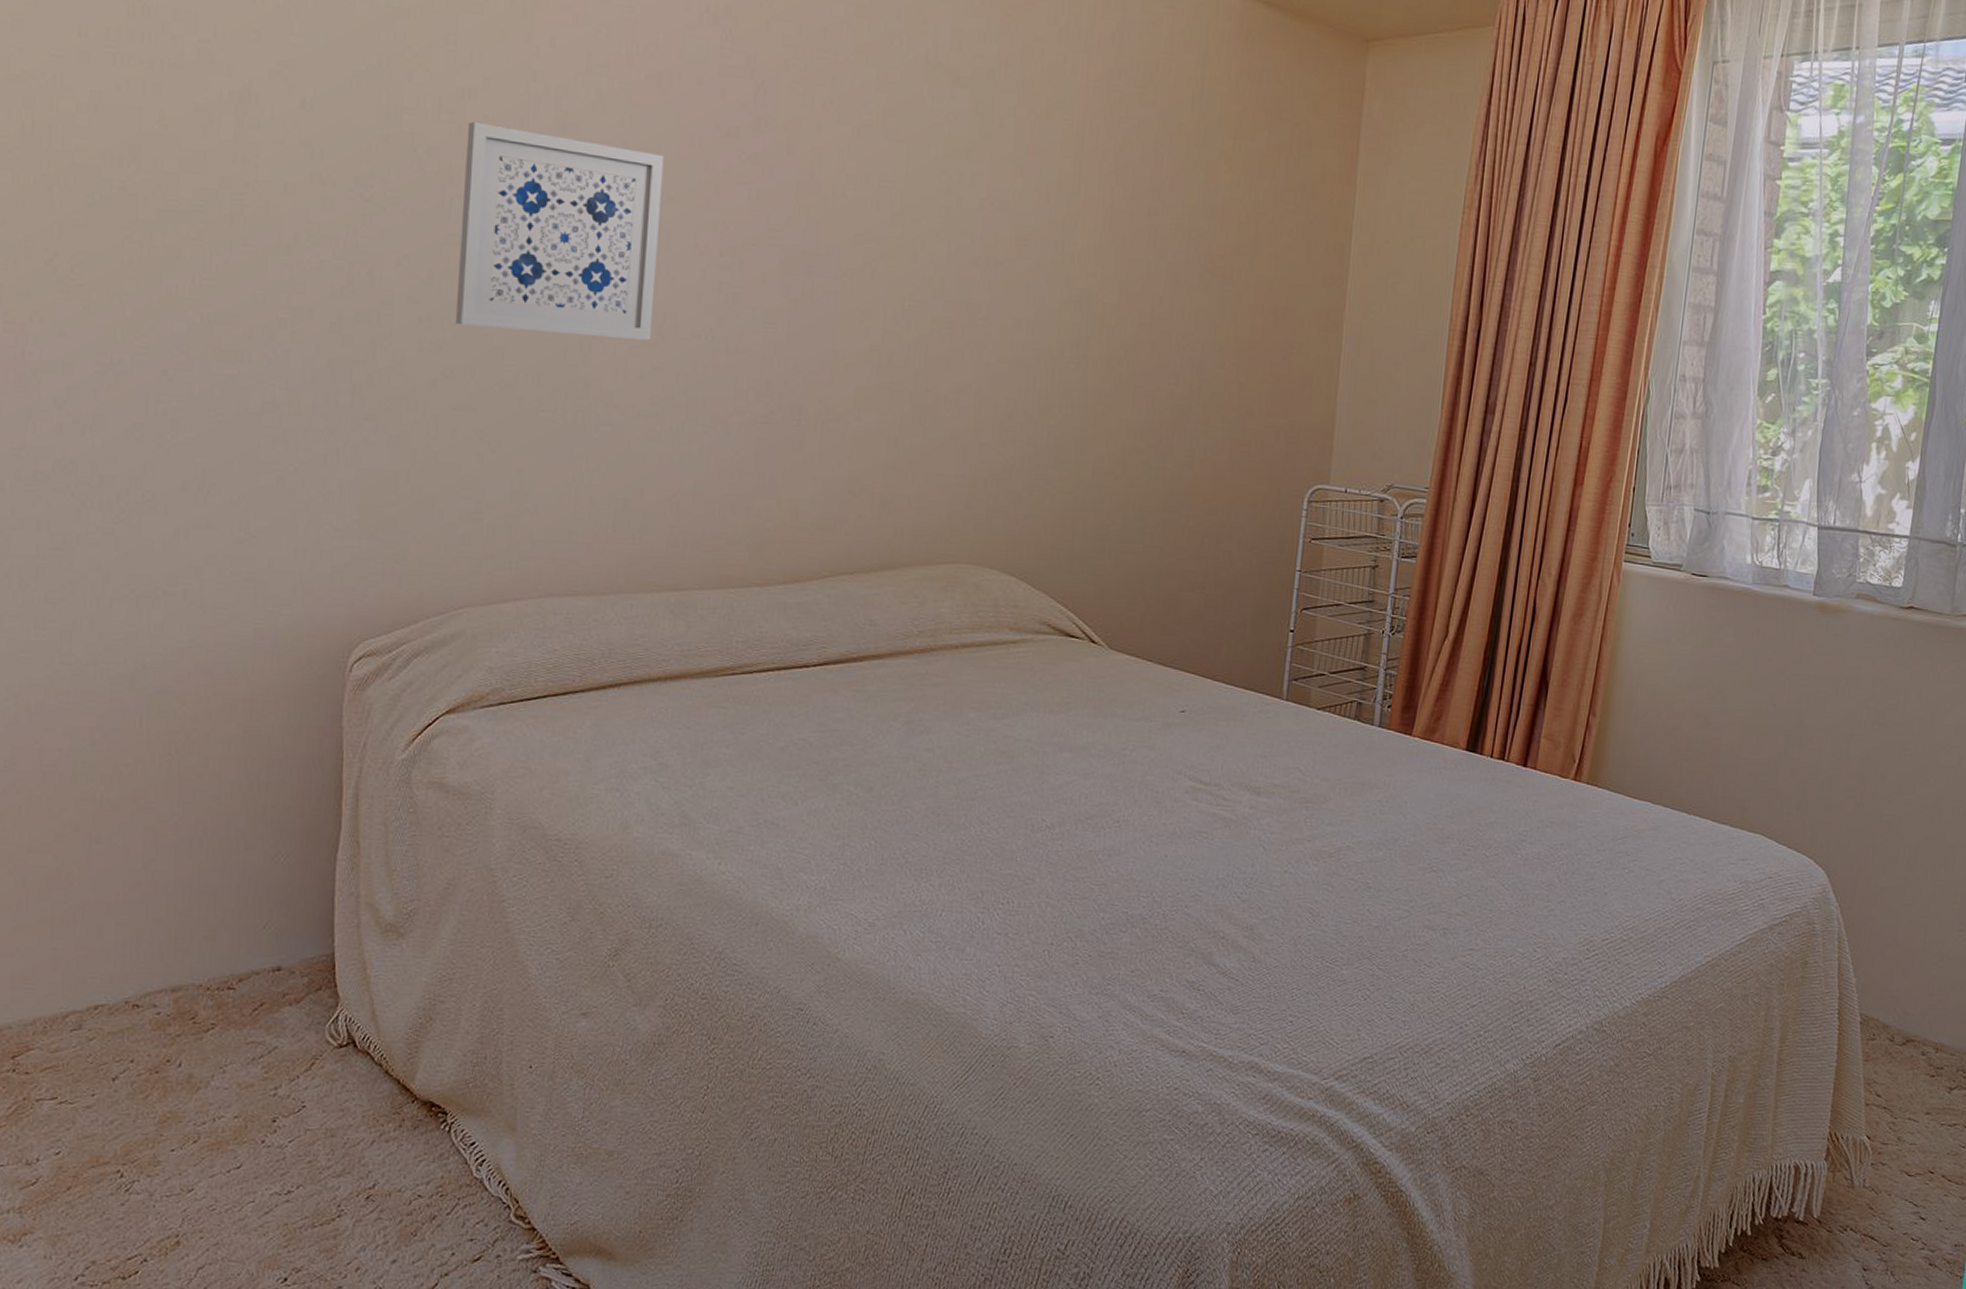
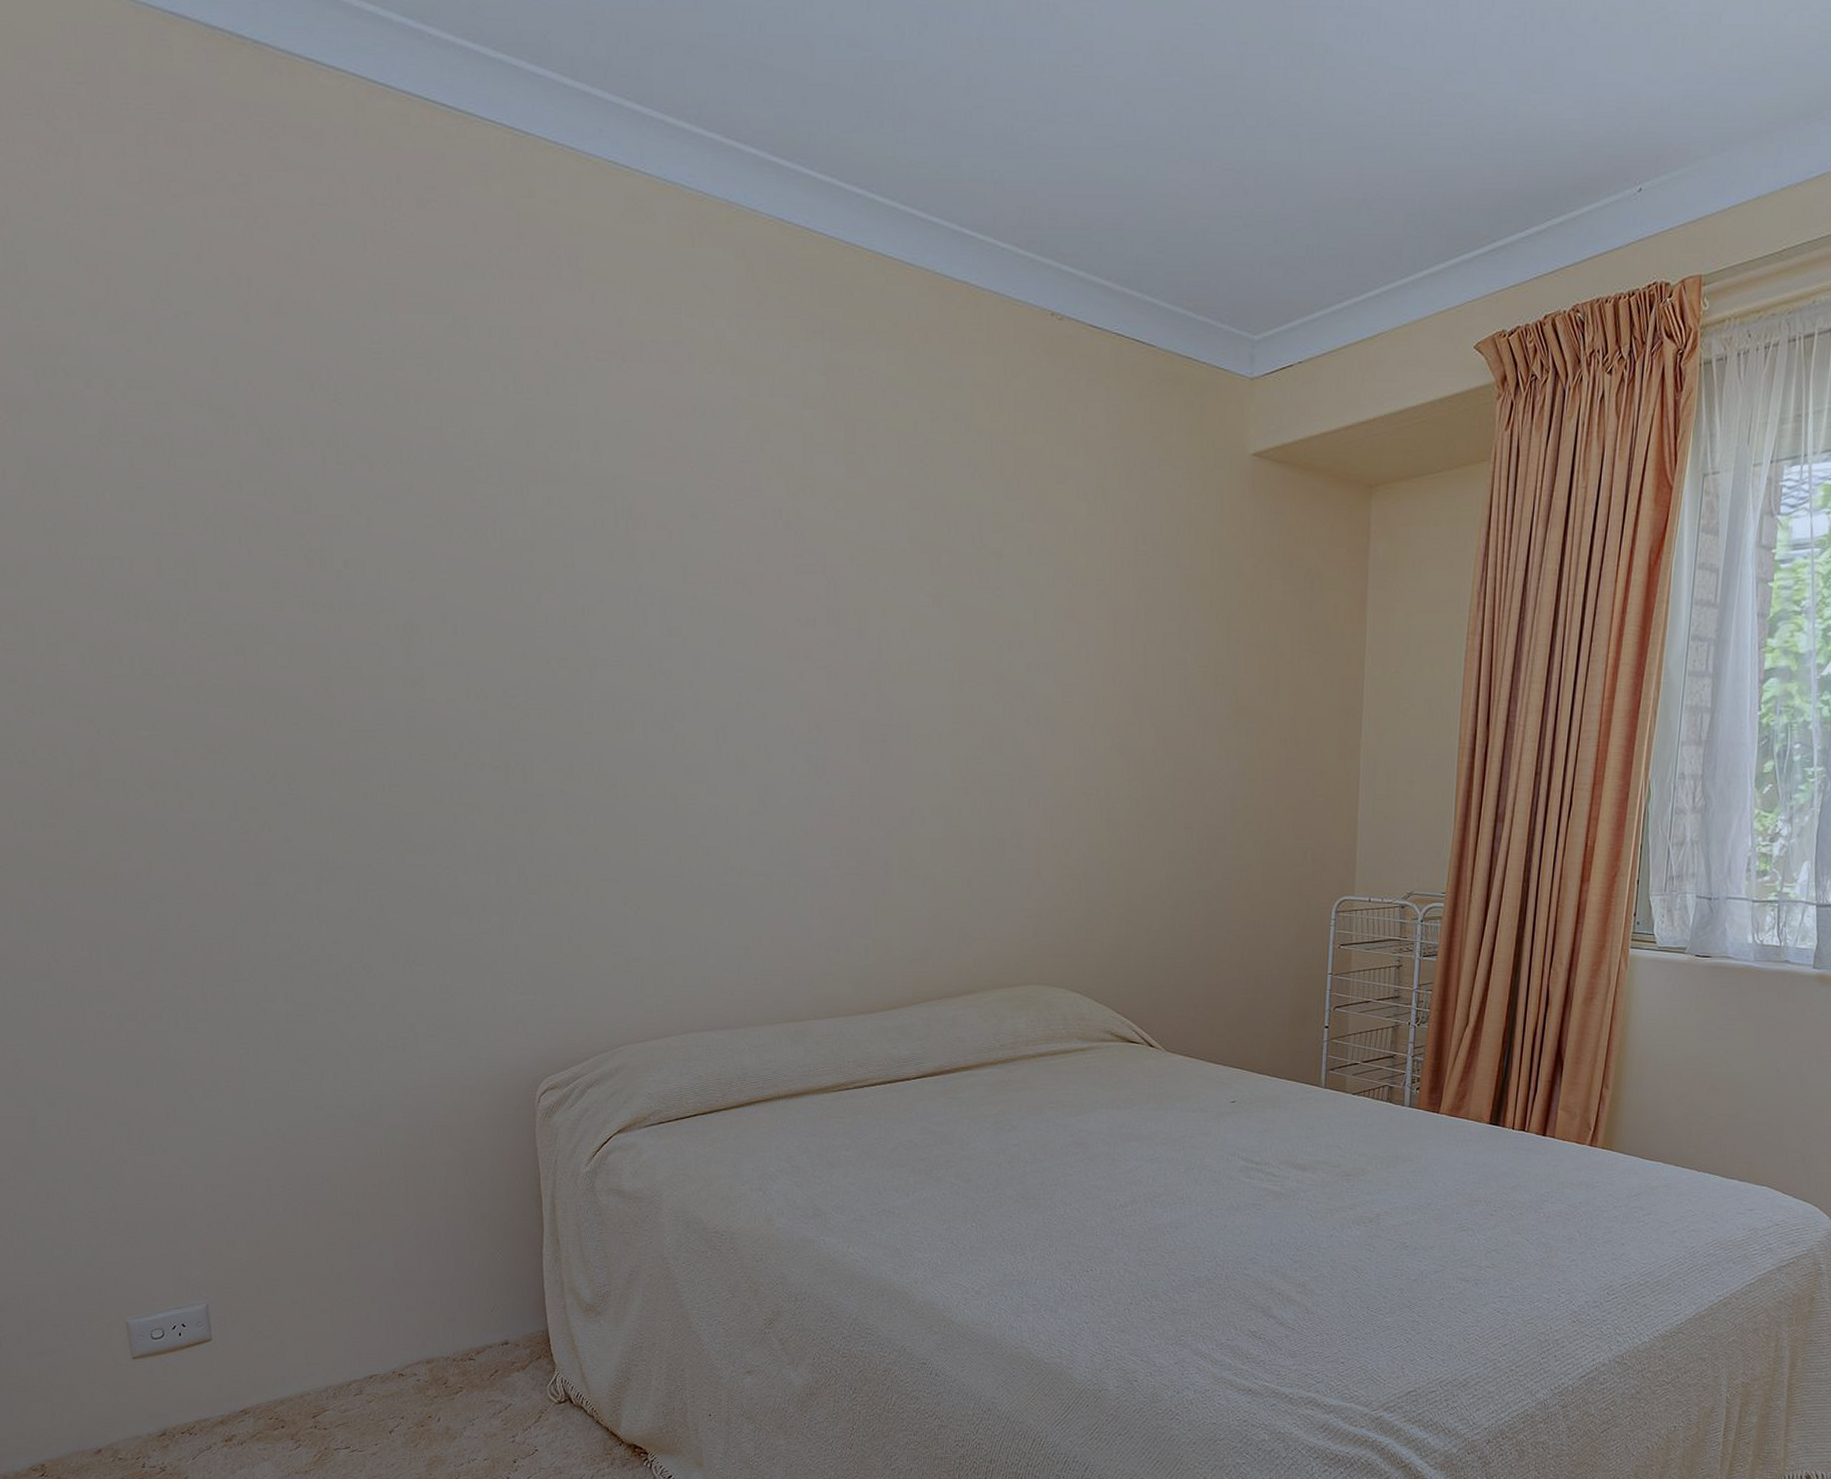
wall art: present [455,121,664,341] -> none [589,633,757,810]

